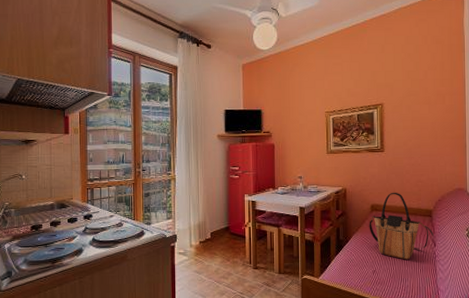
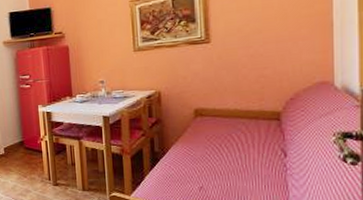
tote bag: present [369,192,434,260] -> none [192,92,283,174]

